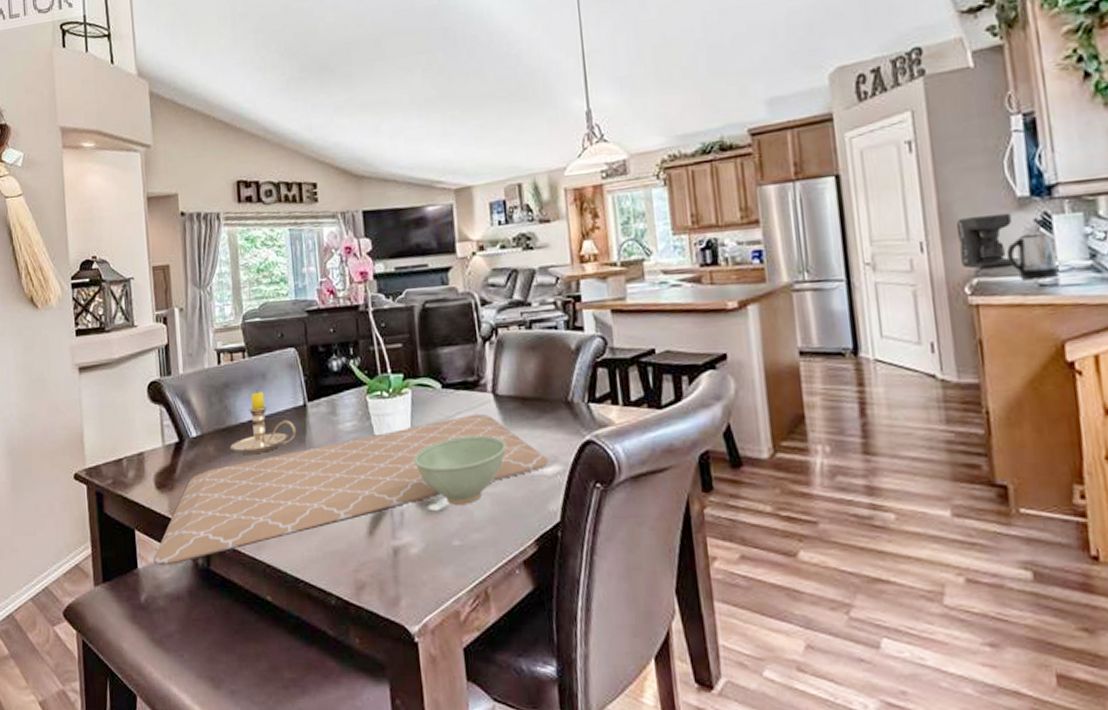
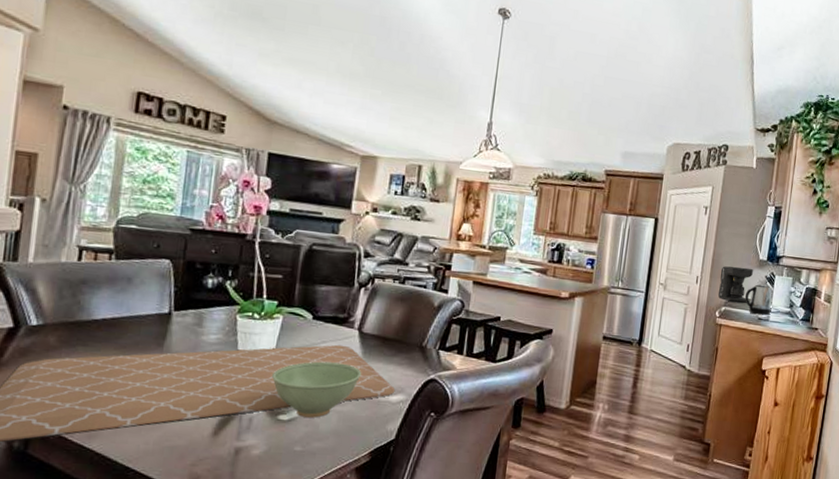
candlestick: present [229,390,297,455] -> none [75,292,156,351]

